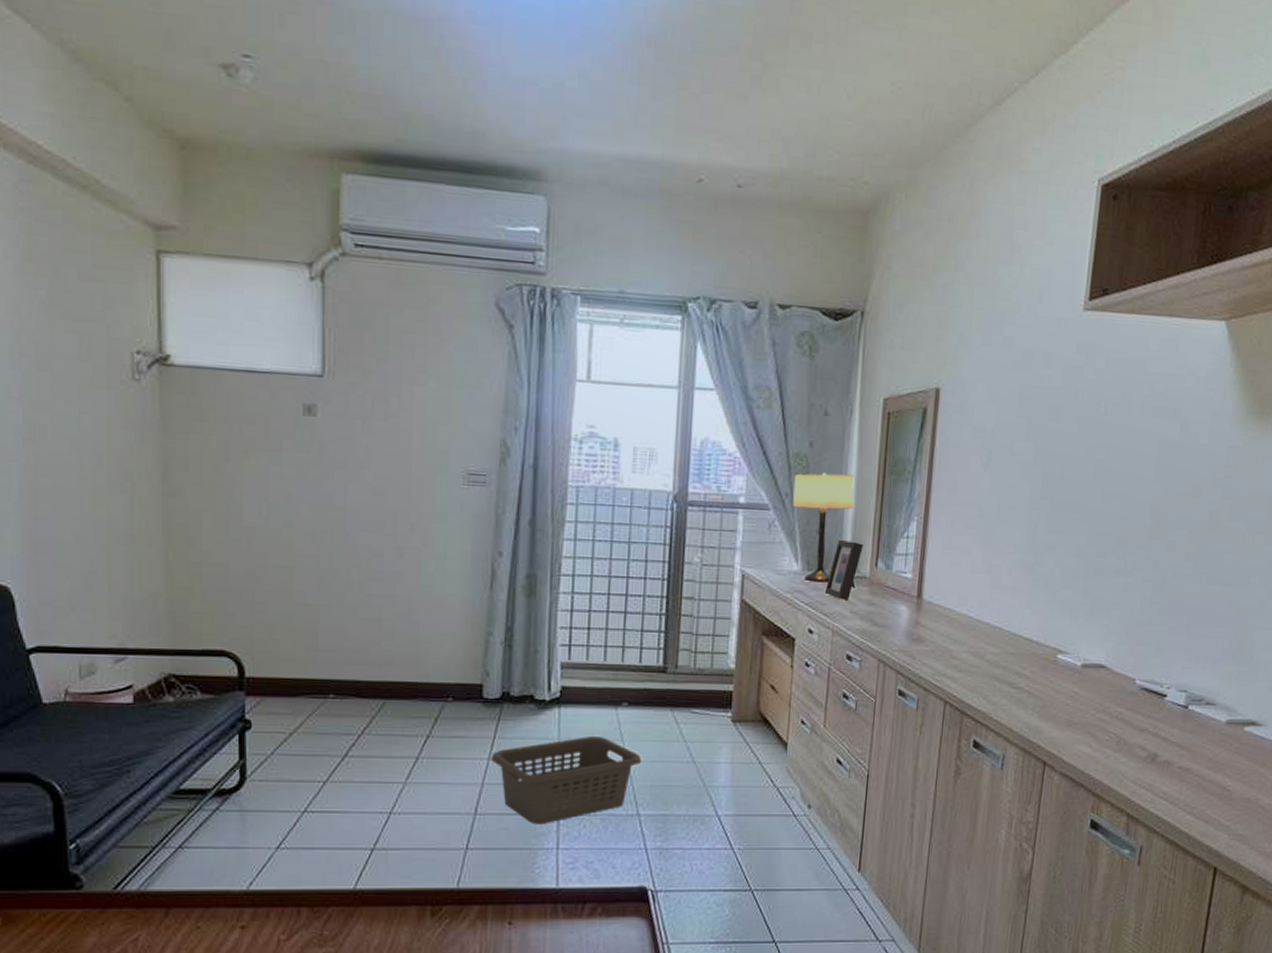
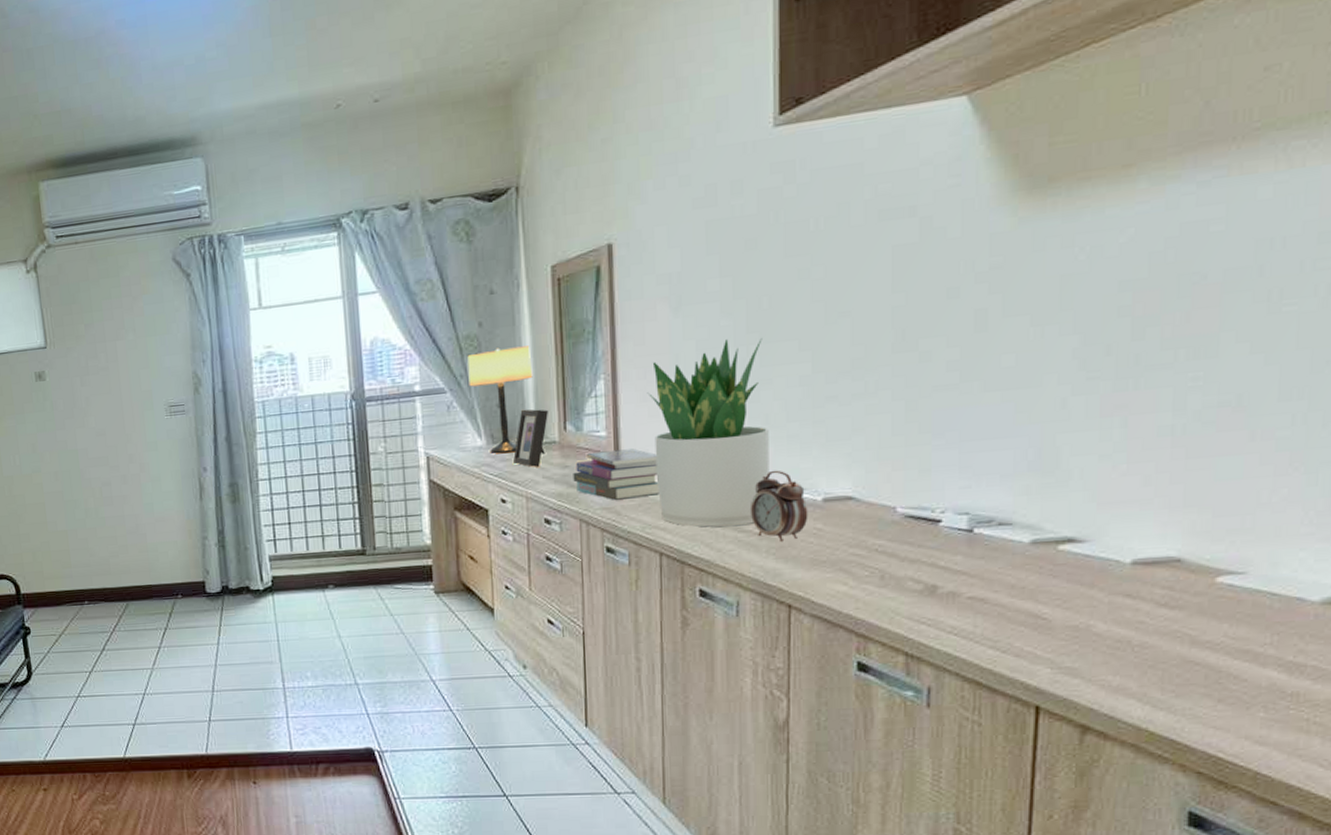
laundry basket: present [491,736,642,825] -> none [220,617,354,697]
books: none [877,593,953,644] -> present [573,448,659,500]
planter: none [949,501,1052,682] -> present [647,338,769,528]
alarm clock: none [1023,632,1070,702] -> present [750,470,808,543]

